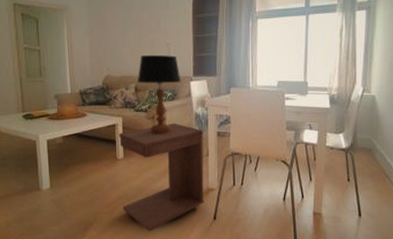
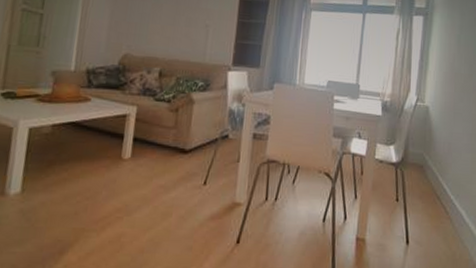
side table: present [119,123,204,232] -> none [118,118,236,258]
table lamp: present [137,54,181,133] -> none [163,35,218,131]

